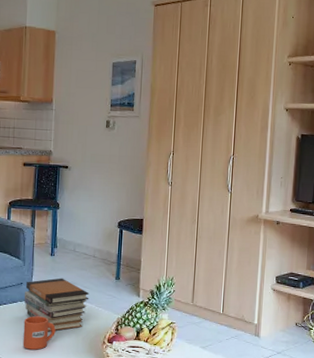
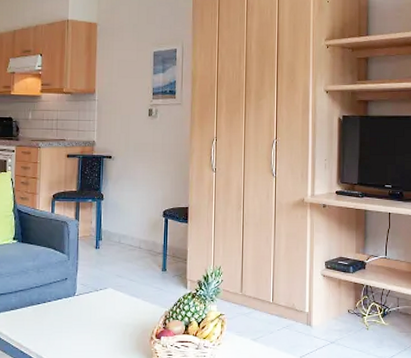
book stack: present [23,278,90,331] -> none [68,271,136,328]
mug: present [23,316,56,350] -> none [68,313,102,349]

